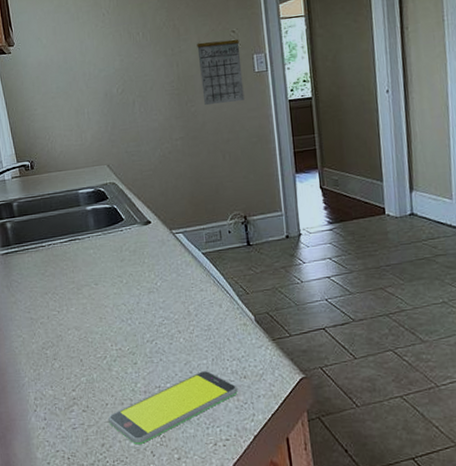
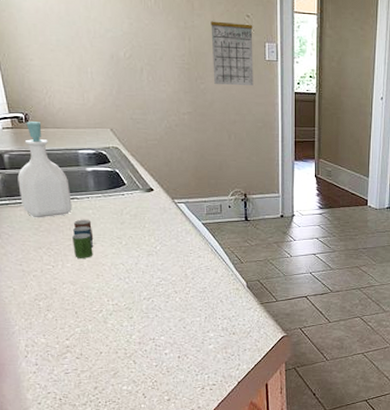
soap bottle: none [25,167,75,264] -> present [17,121,72,218]
cup: none [75,260,96,302] -> present [72,220,93,258]
smartphone: present [108,371,238,444] -> none [102,327,227,387]

